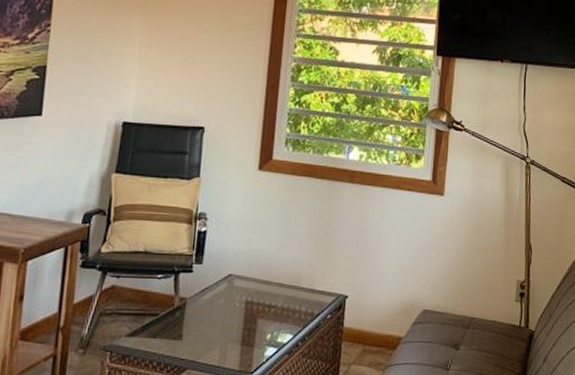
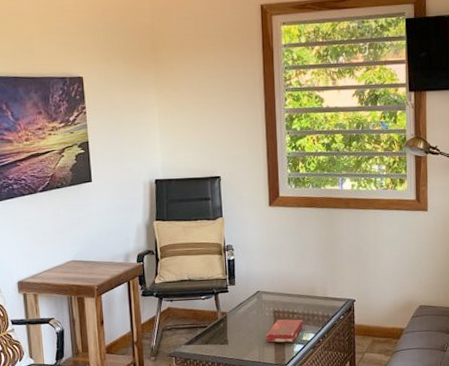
book: none [231,312,282,344] -> present [266,319,304,343]

